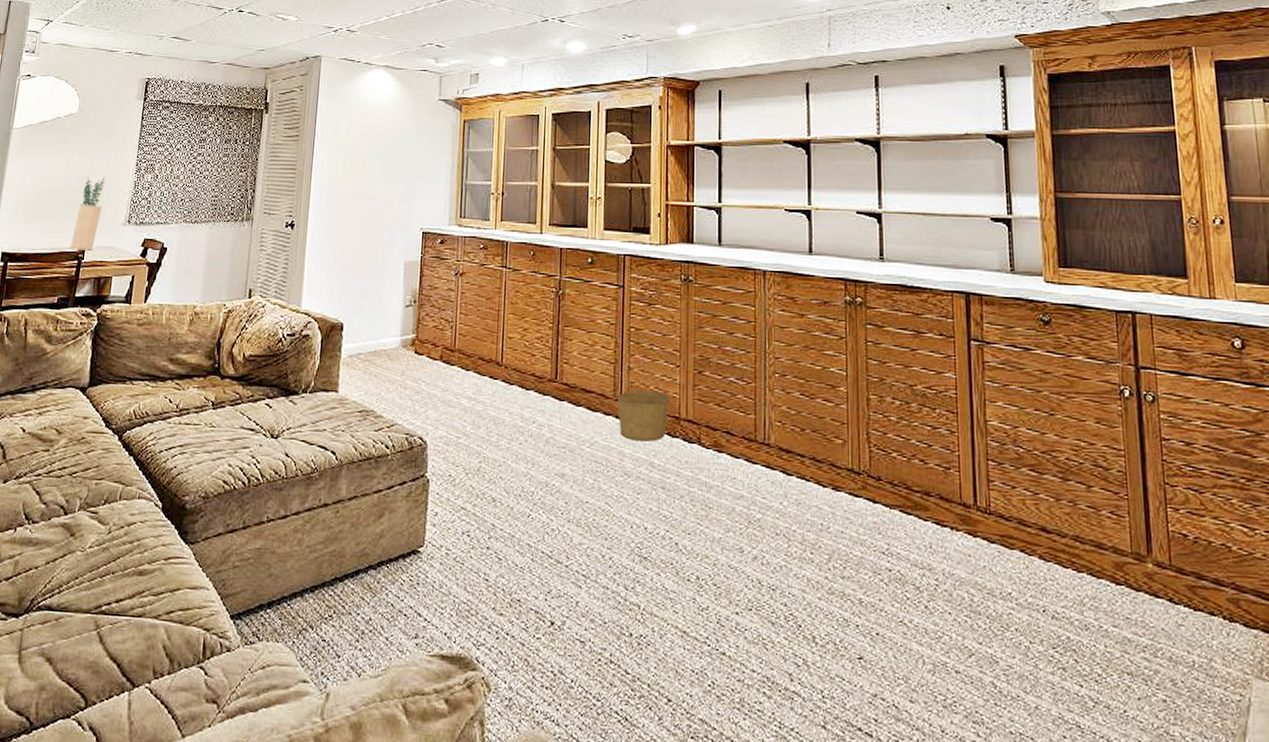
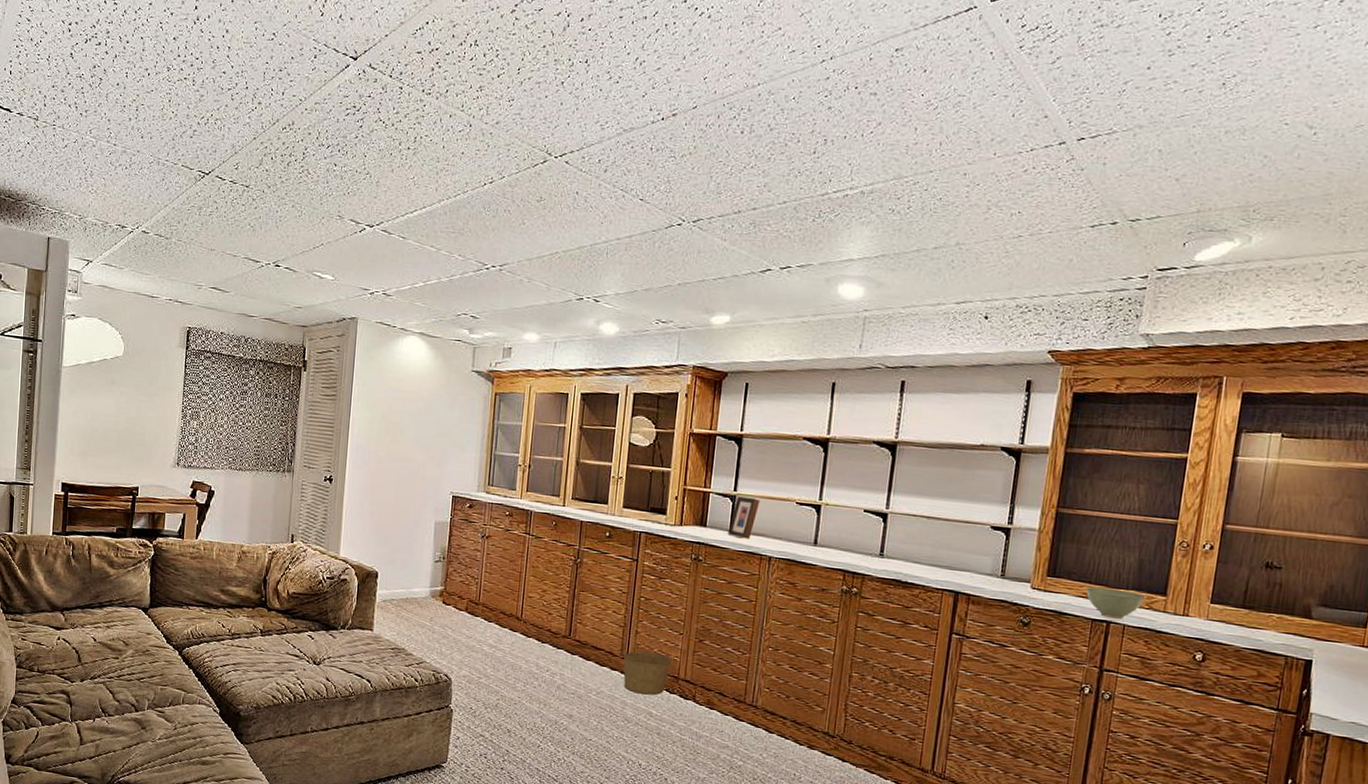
vase: present [70,176,107,251] -> none [125,419,155,488]
picture frame: none [717,208,747,253] -> present [727,496,760,539]
bowl: none [1102,274,1167,308] -> present [1085,586,1146,619]

